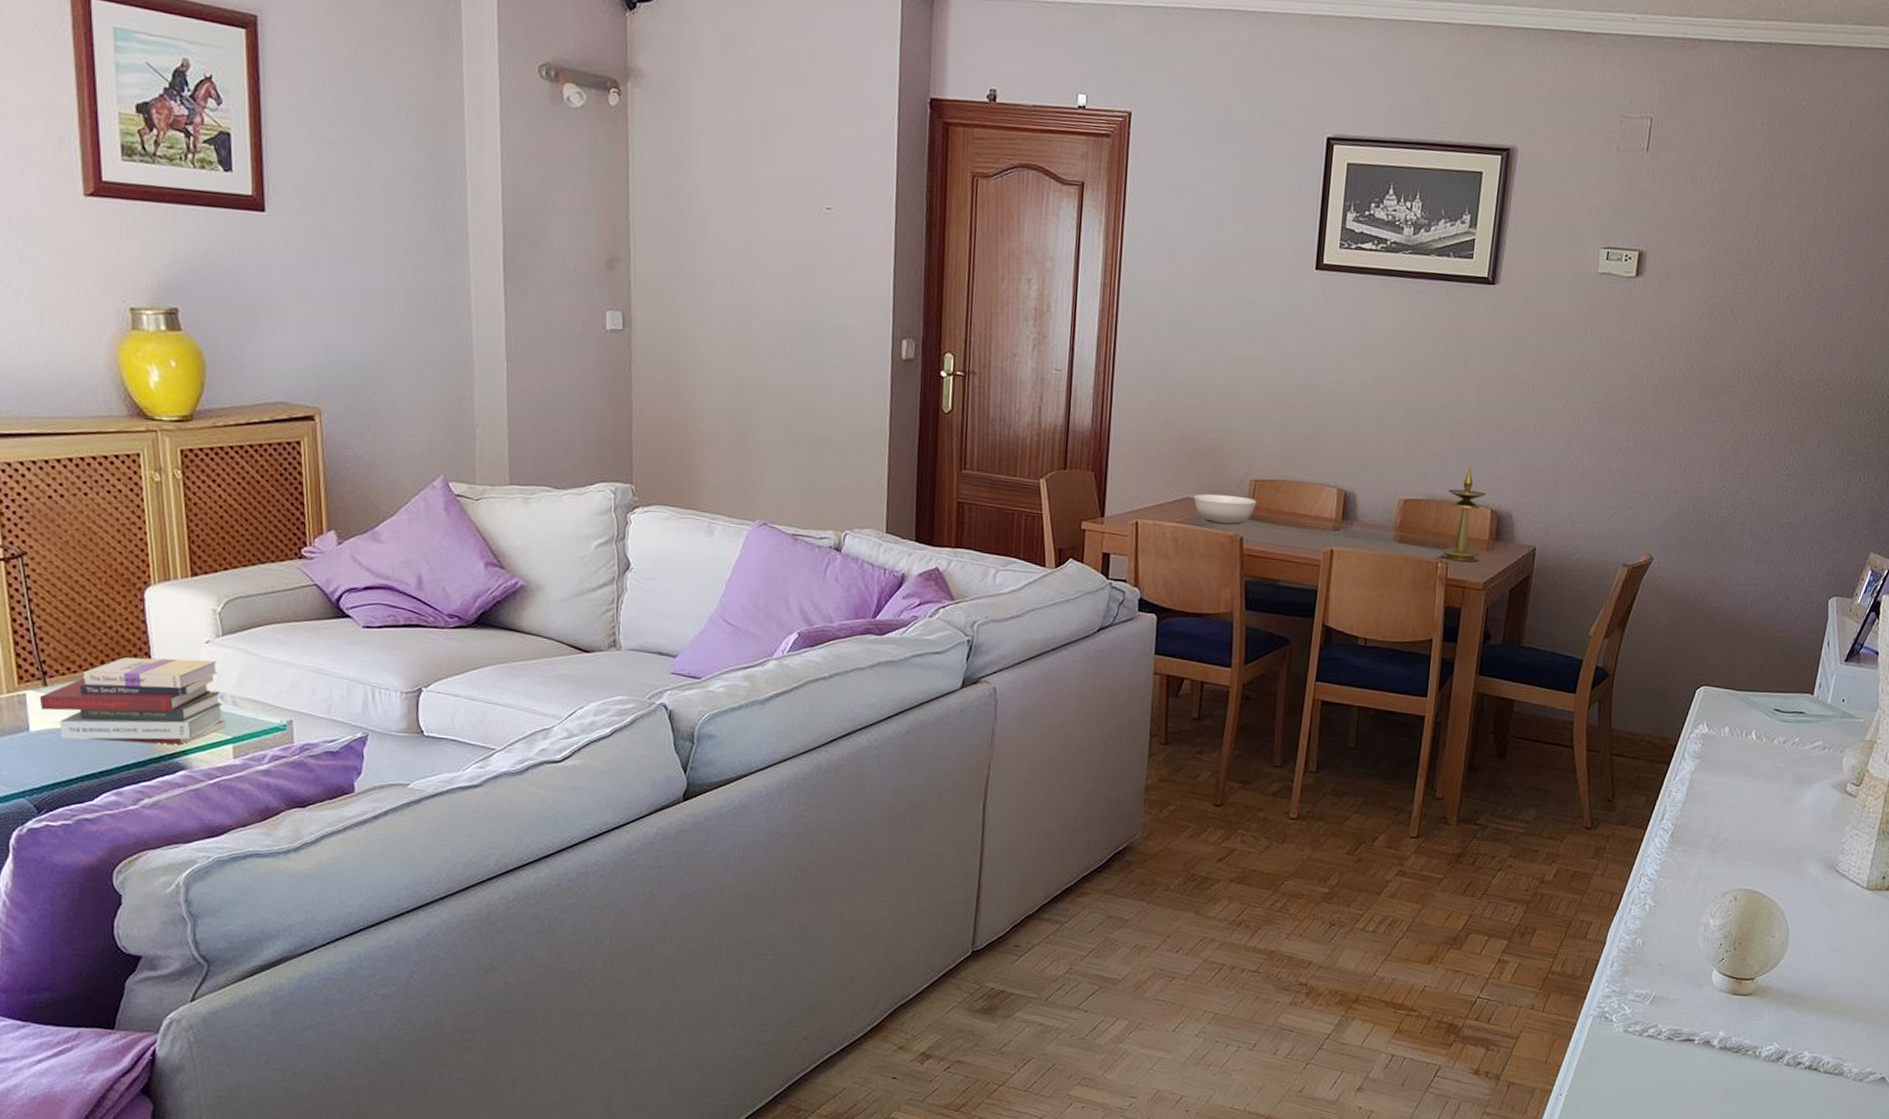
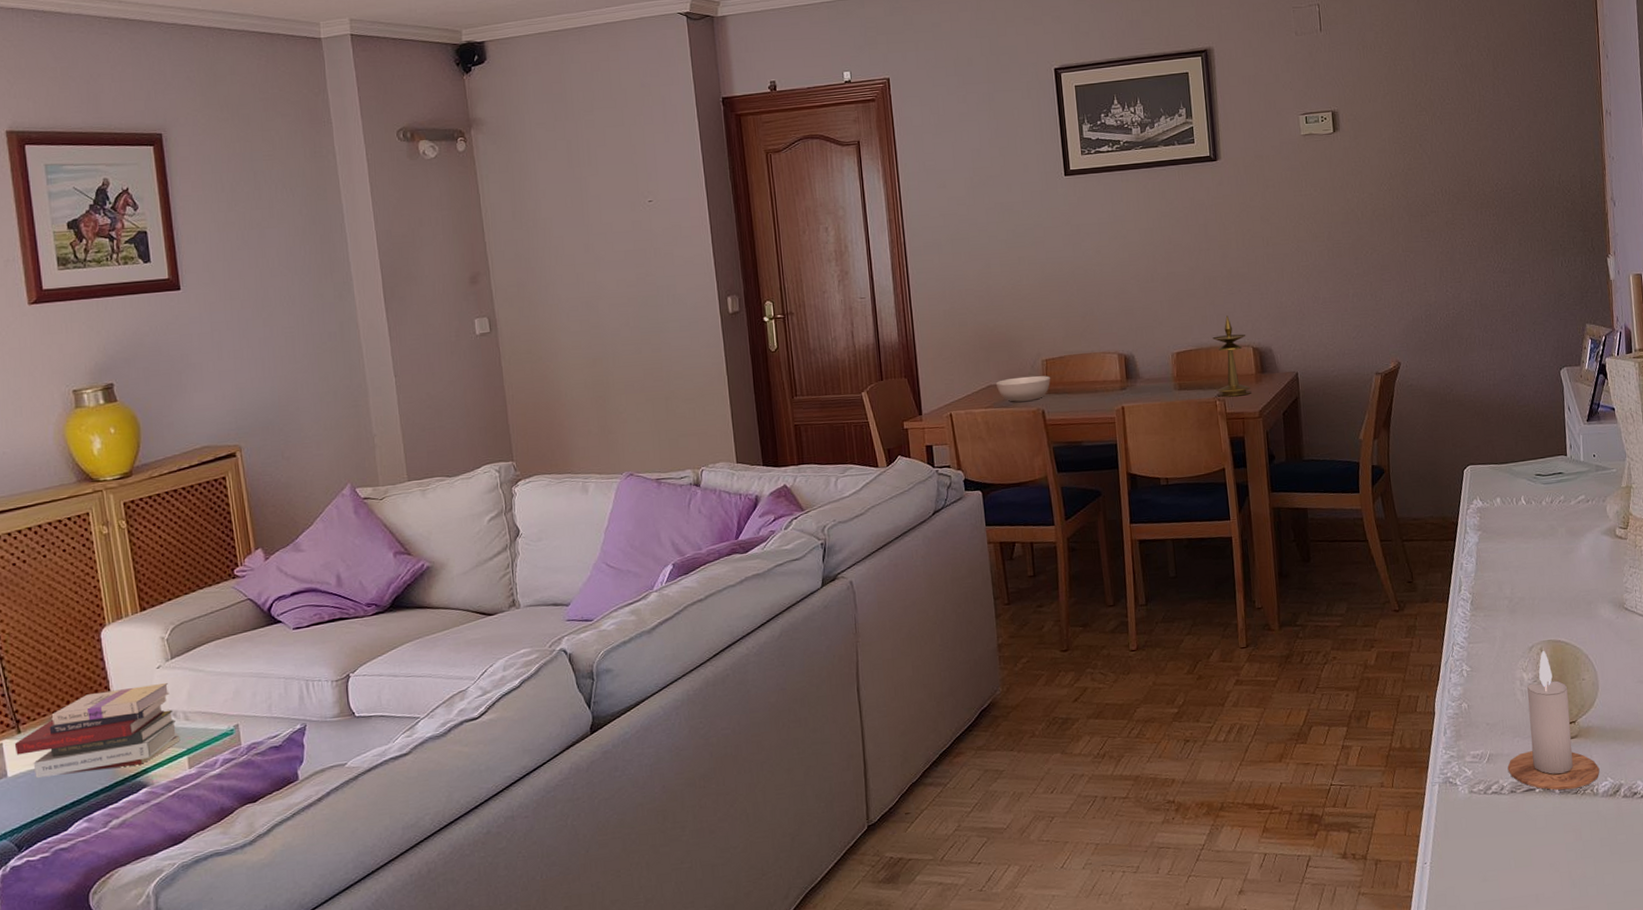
candle: none [1670,899,1768,1048] -> present [1507,651,1600,790]

